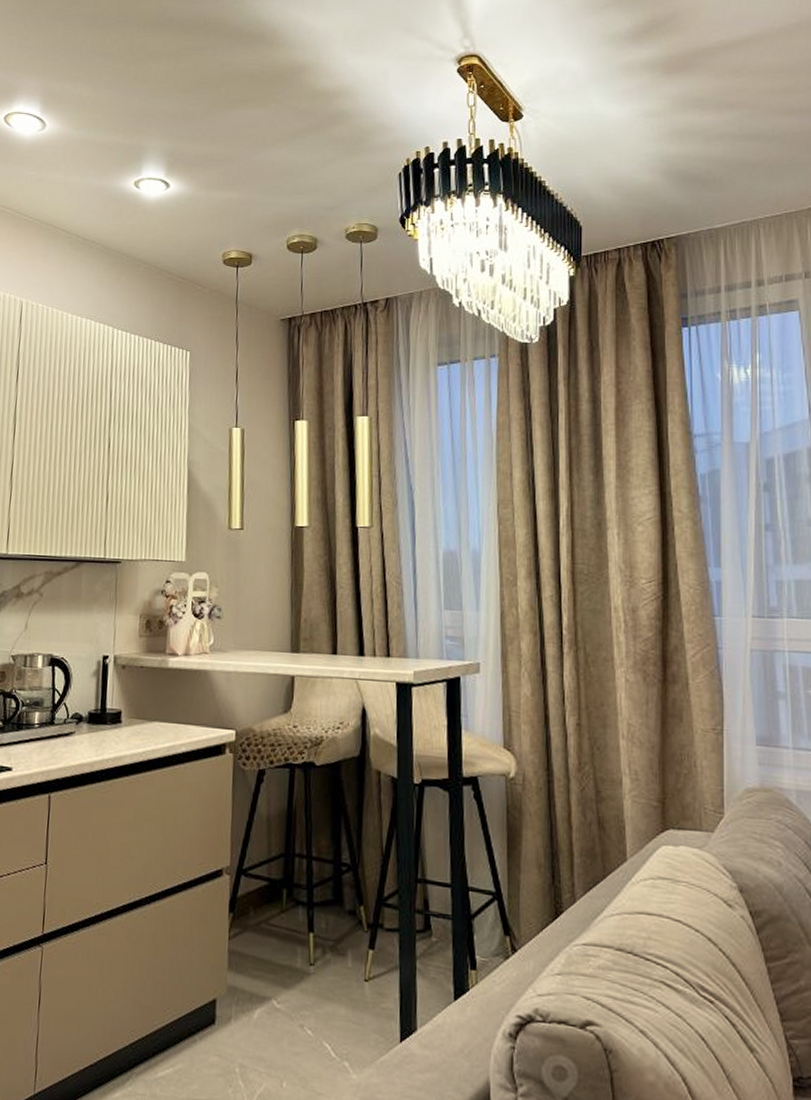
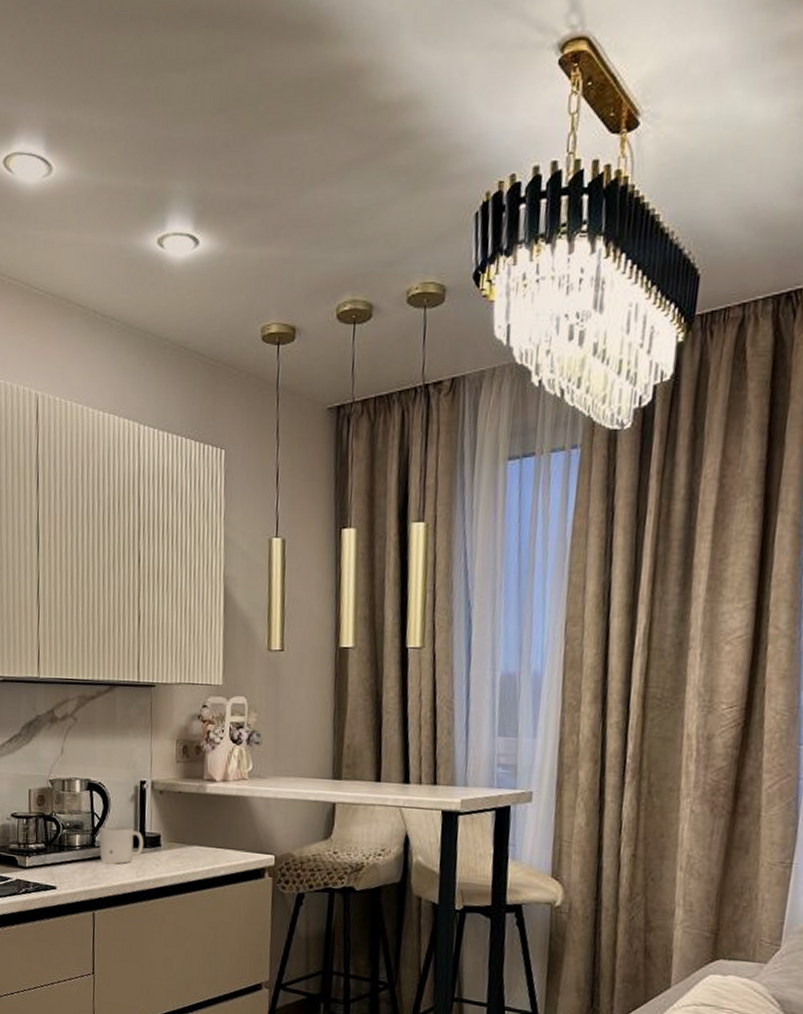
mug: none [58,701,105,743] -> present [98,825,144,865]

